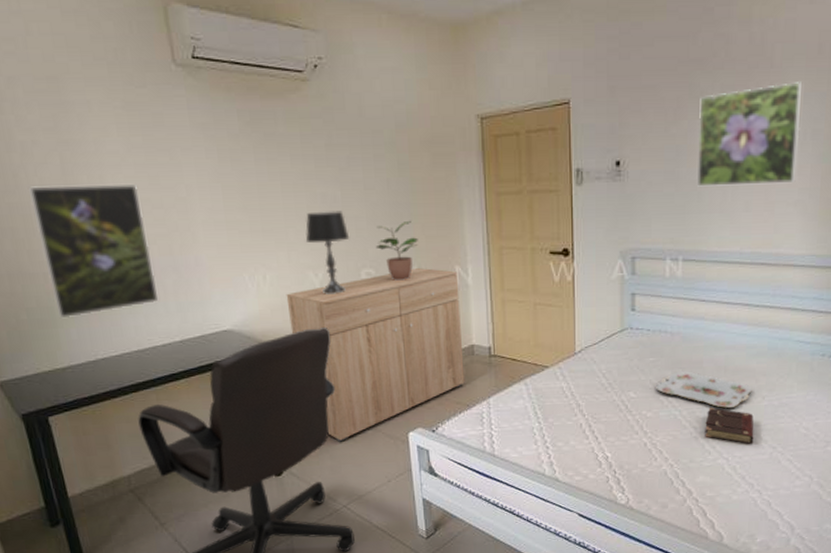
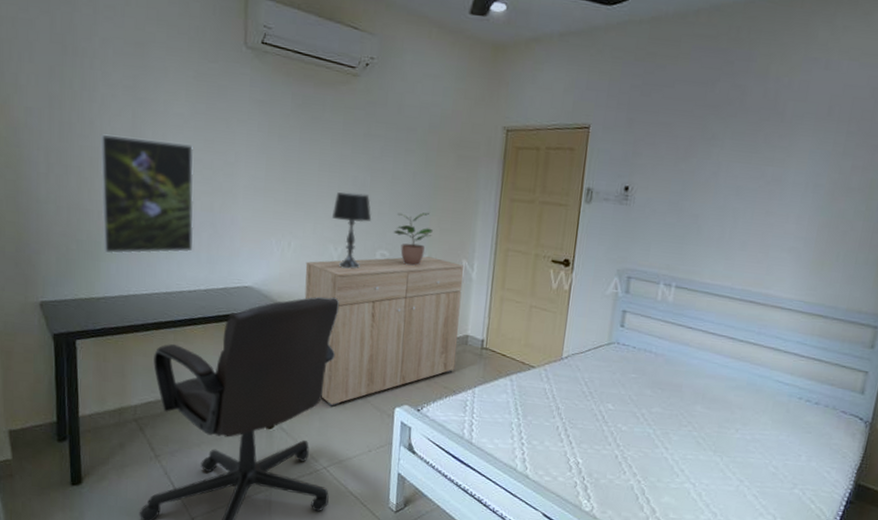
serving tray: present [656,371,752,408] -> none [634,391,727,435]
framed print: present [697,82,801,187] -> none [698,137,809,230]
book: present [705,407,754,444] -> none [675,431,725,473]

